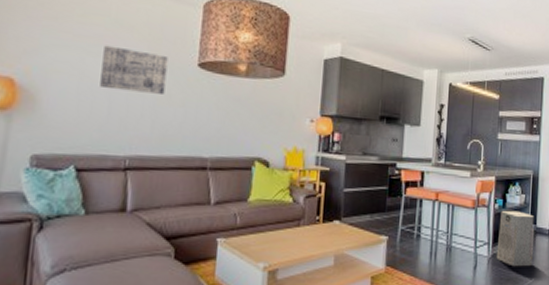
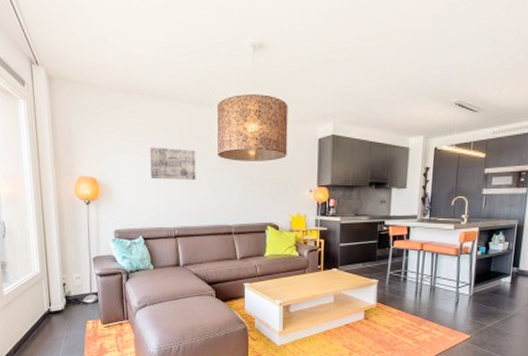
air purifier: present [496,210,535,267] -> none [477,256,517,303]

